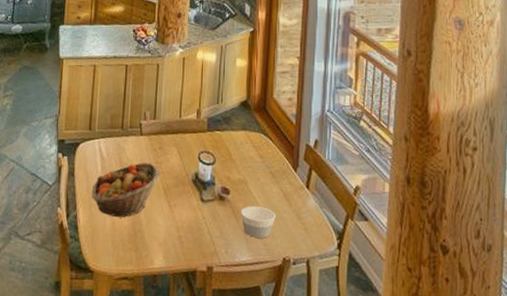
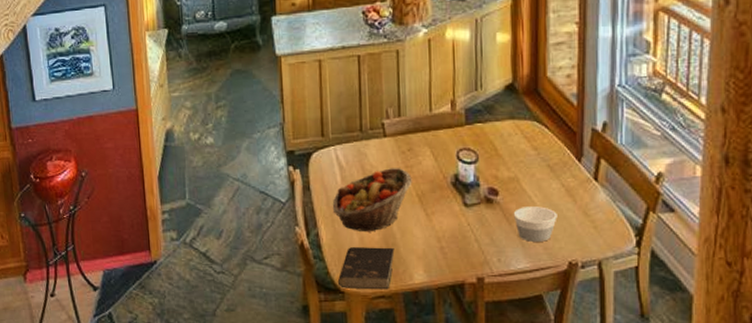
book: none [88,230,140,272] -> present [337,247,395,290]

